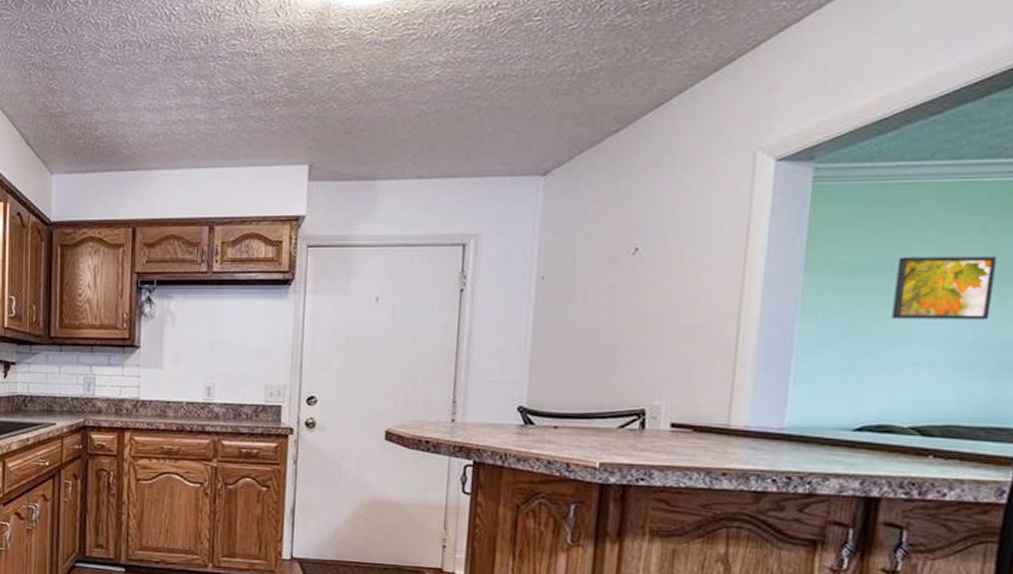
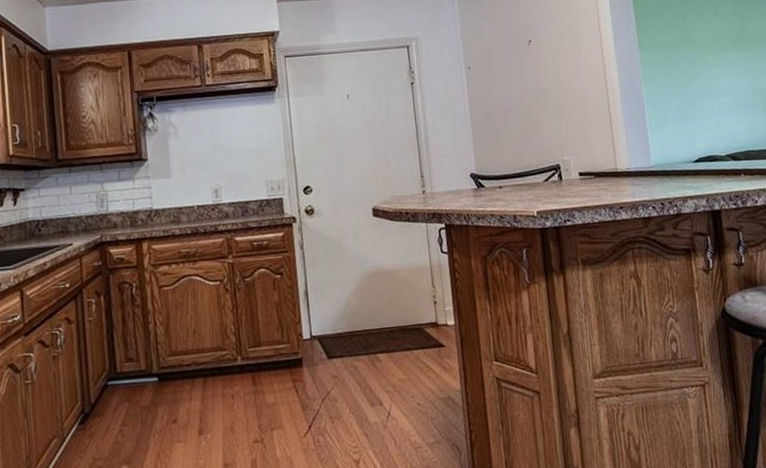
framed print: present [891,257,998,320] -> none [692,30,752,78]

